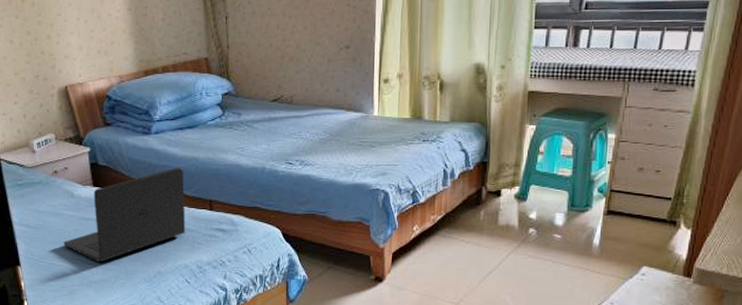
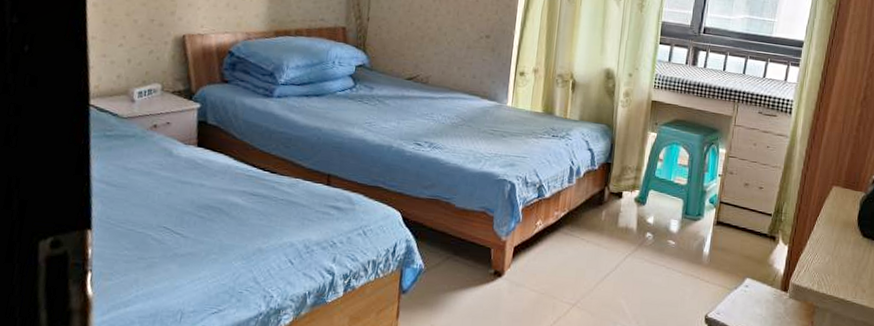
laptop: present [64,167,186,263] -> none [150,135,303,233]

